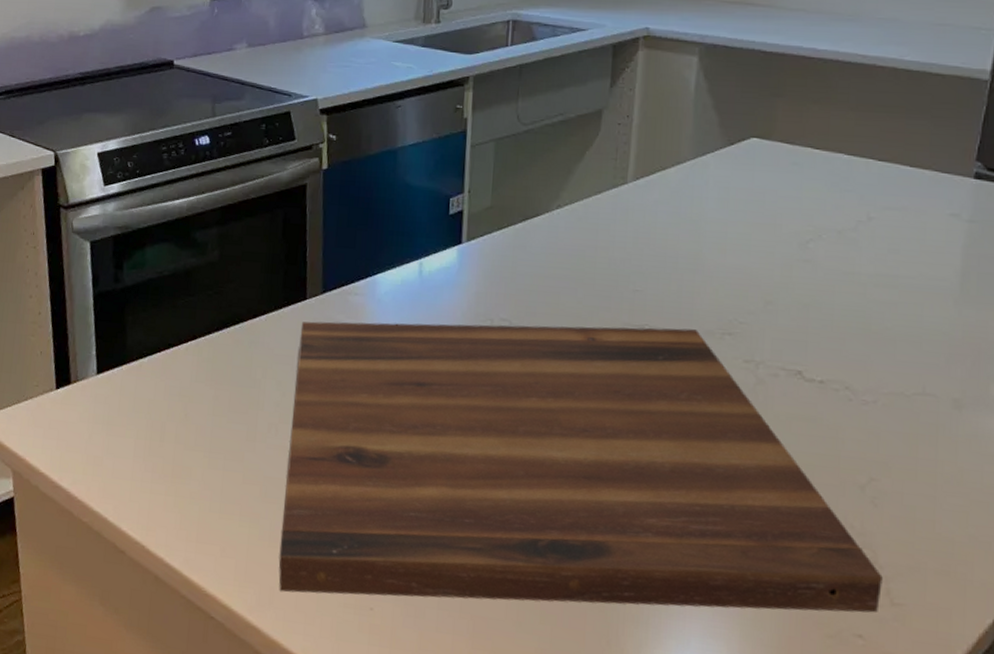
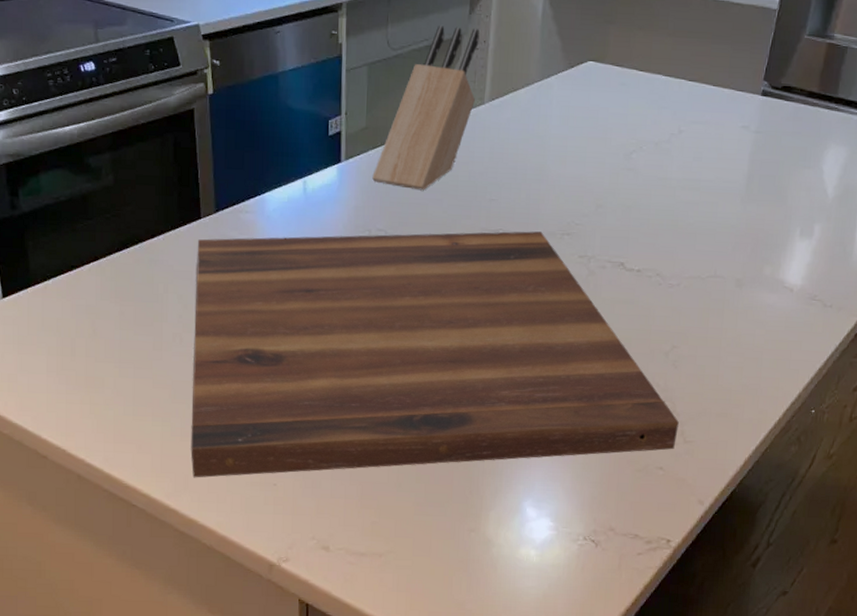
knife block: none [496,100,622,278] -> present [372,26,480,191]

